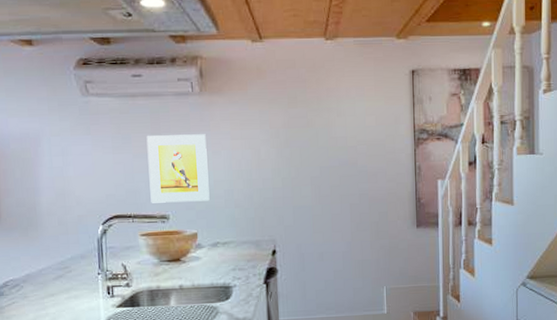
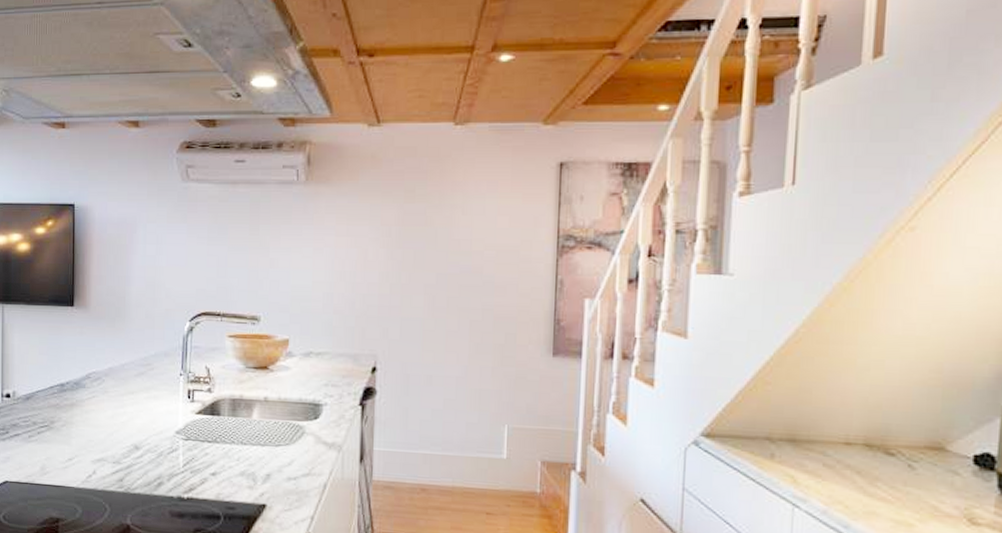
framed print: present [146,134,210,203] -> none [242,227,308,304]

